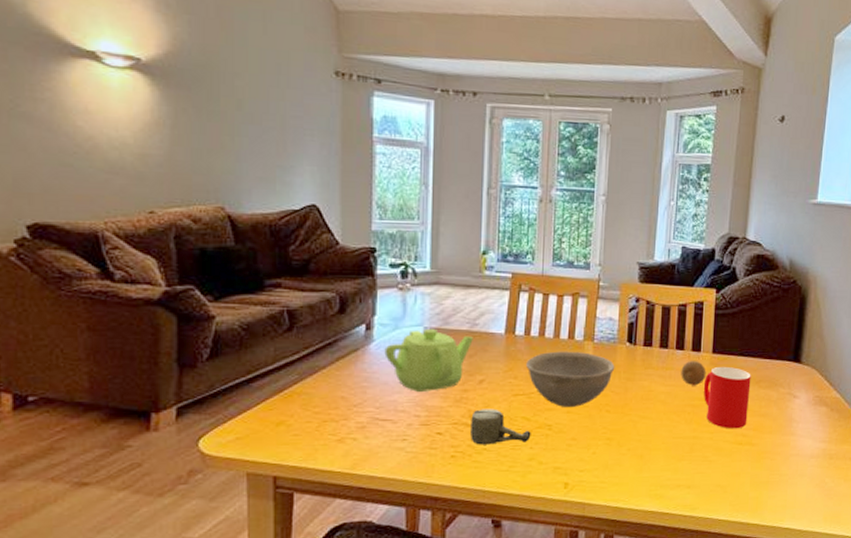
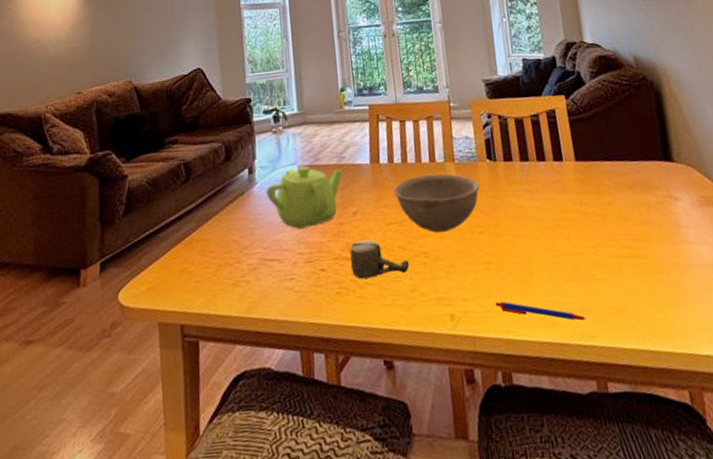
pen: none [609,474,691,495] -> present [495,301,587,321]
fruit: present [681,360,707,386] -> none [546,170,575,198]
cup: present [703,366,751,429] -> none [573,173,630,242]

